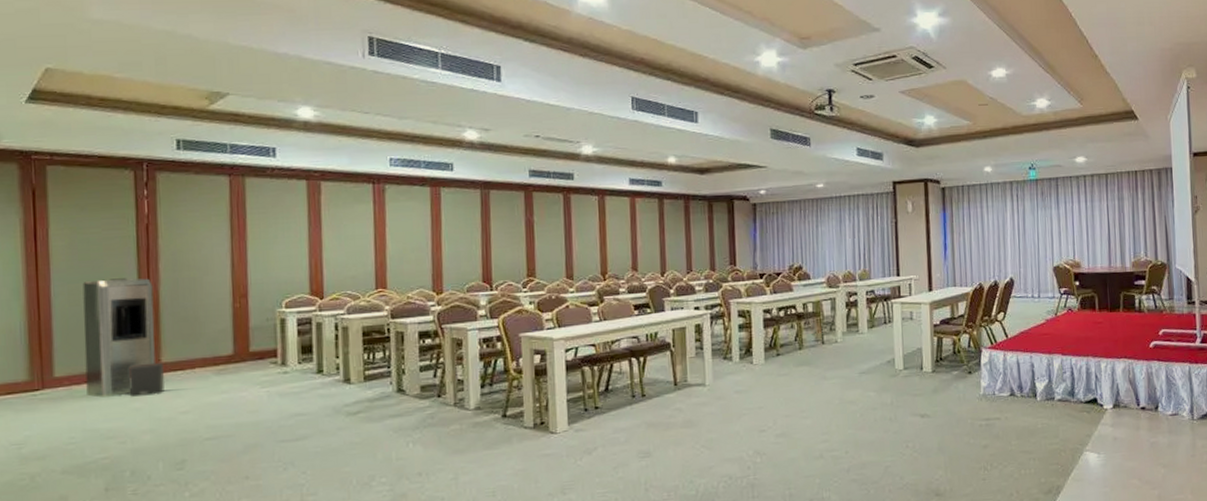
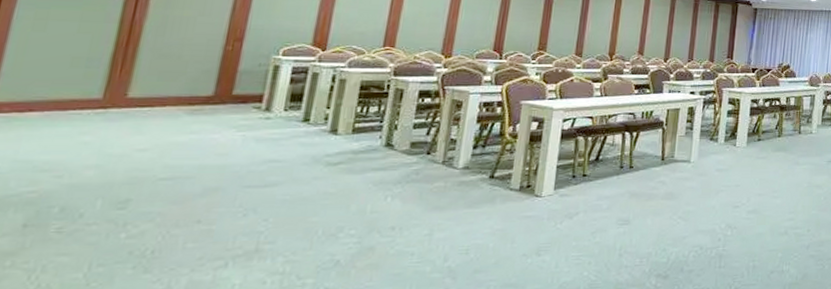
water dispenser: present [83,278,155,398] -> none [28,7,138,128]
pedal bin: present [128,362,165,398] -> none [80,96,130,131]

